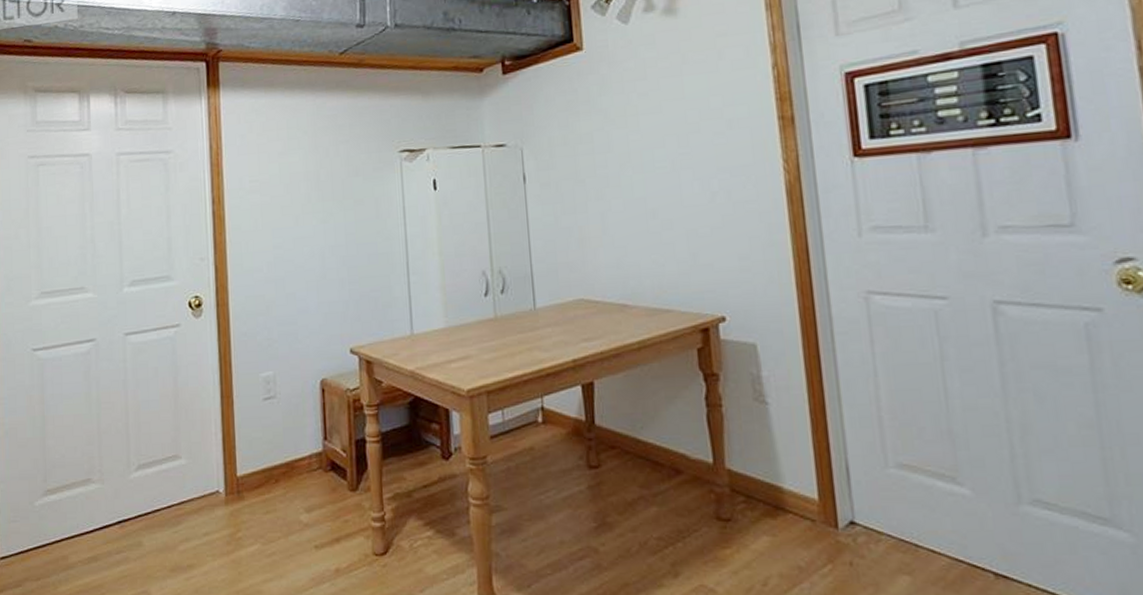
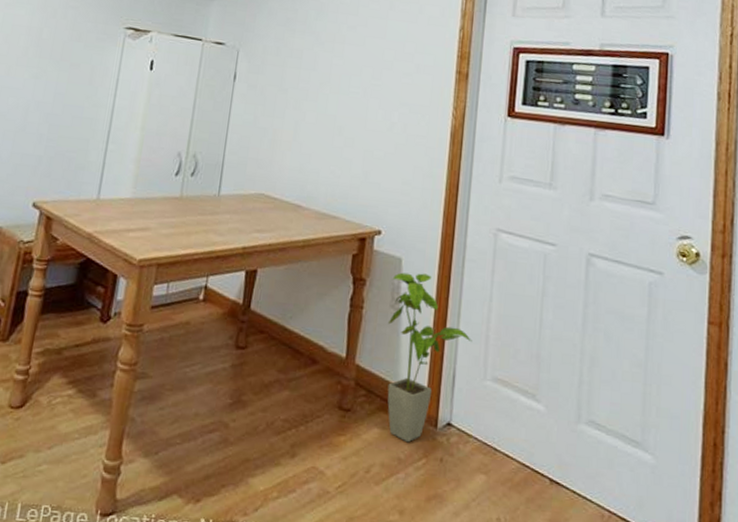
house plant: none [749,356,862,549] -> present [387,272,472,443]

